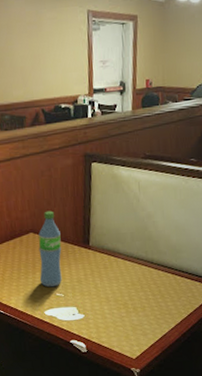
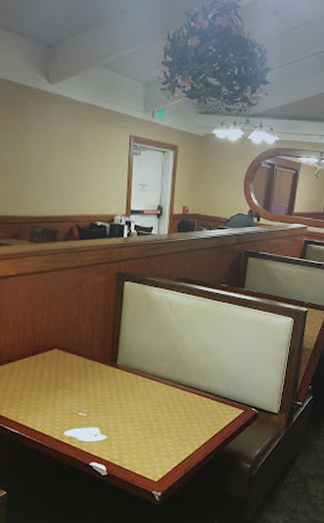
water bottle: present [38,210,62,288] -> none [62,327,88,407]

